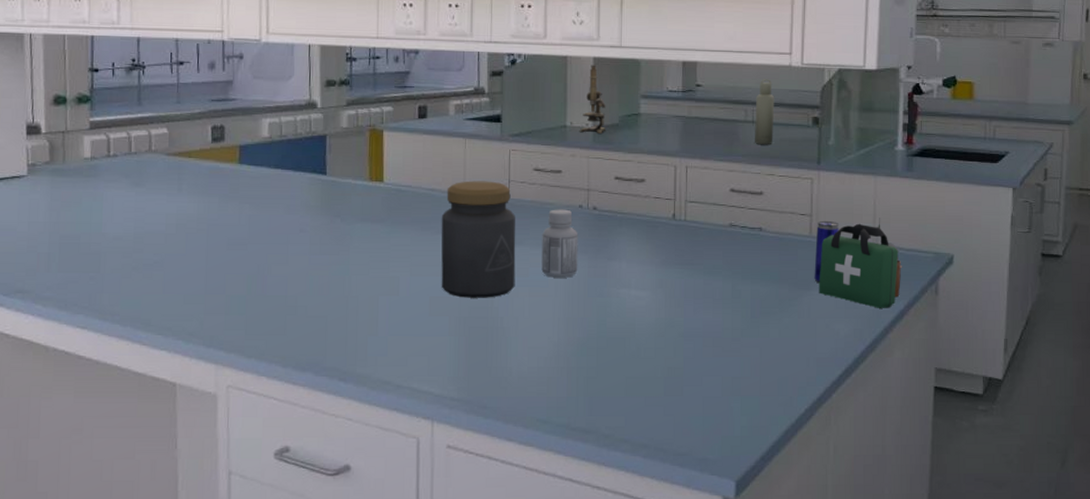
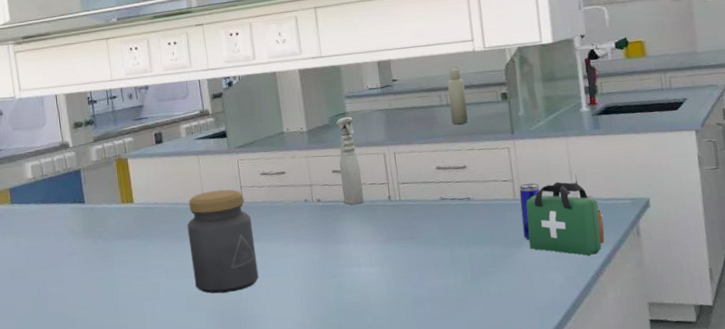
medicine bottle: present [541,209,579,278] -> none [276,205,312,266]
microscope: present [579,65,606,135] -> none [295,76,318,137]
spray bottle: none [622,118,647,219] -> present [336,116,364,205]

